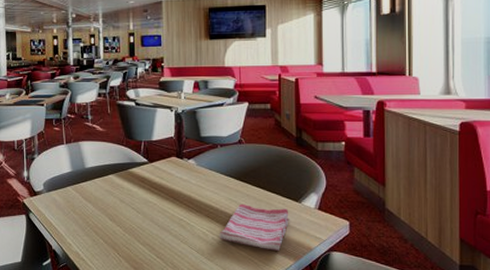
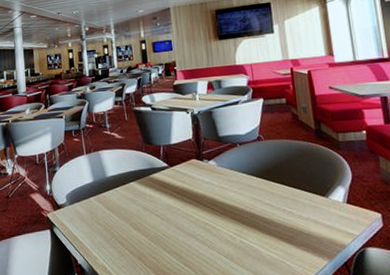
dish towel: present [219,203,289,251] -> none [246,202,318,251]

